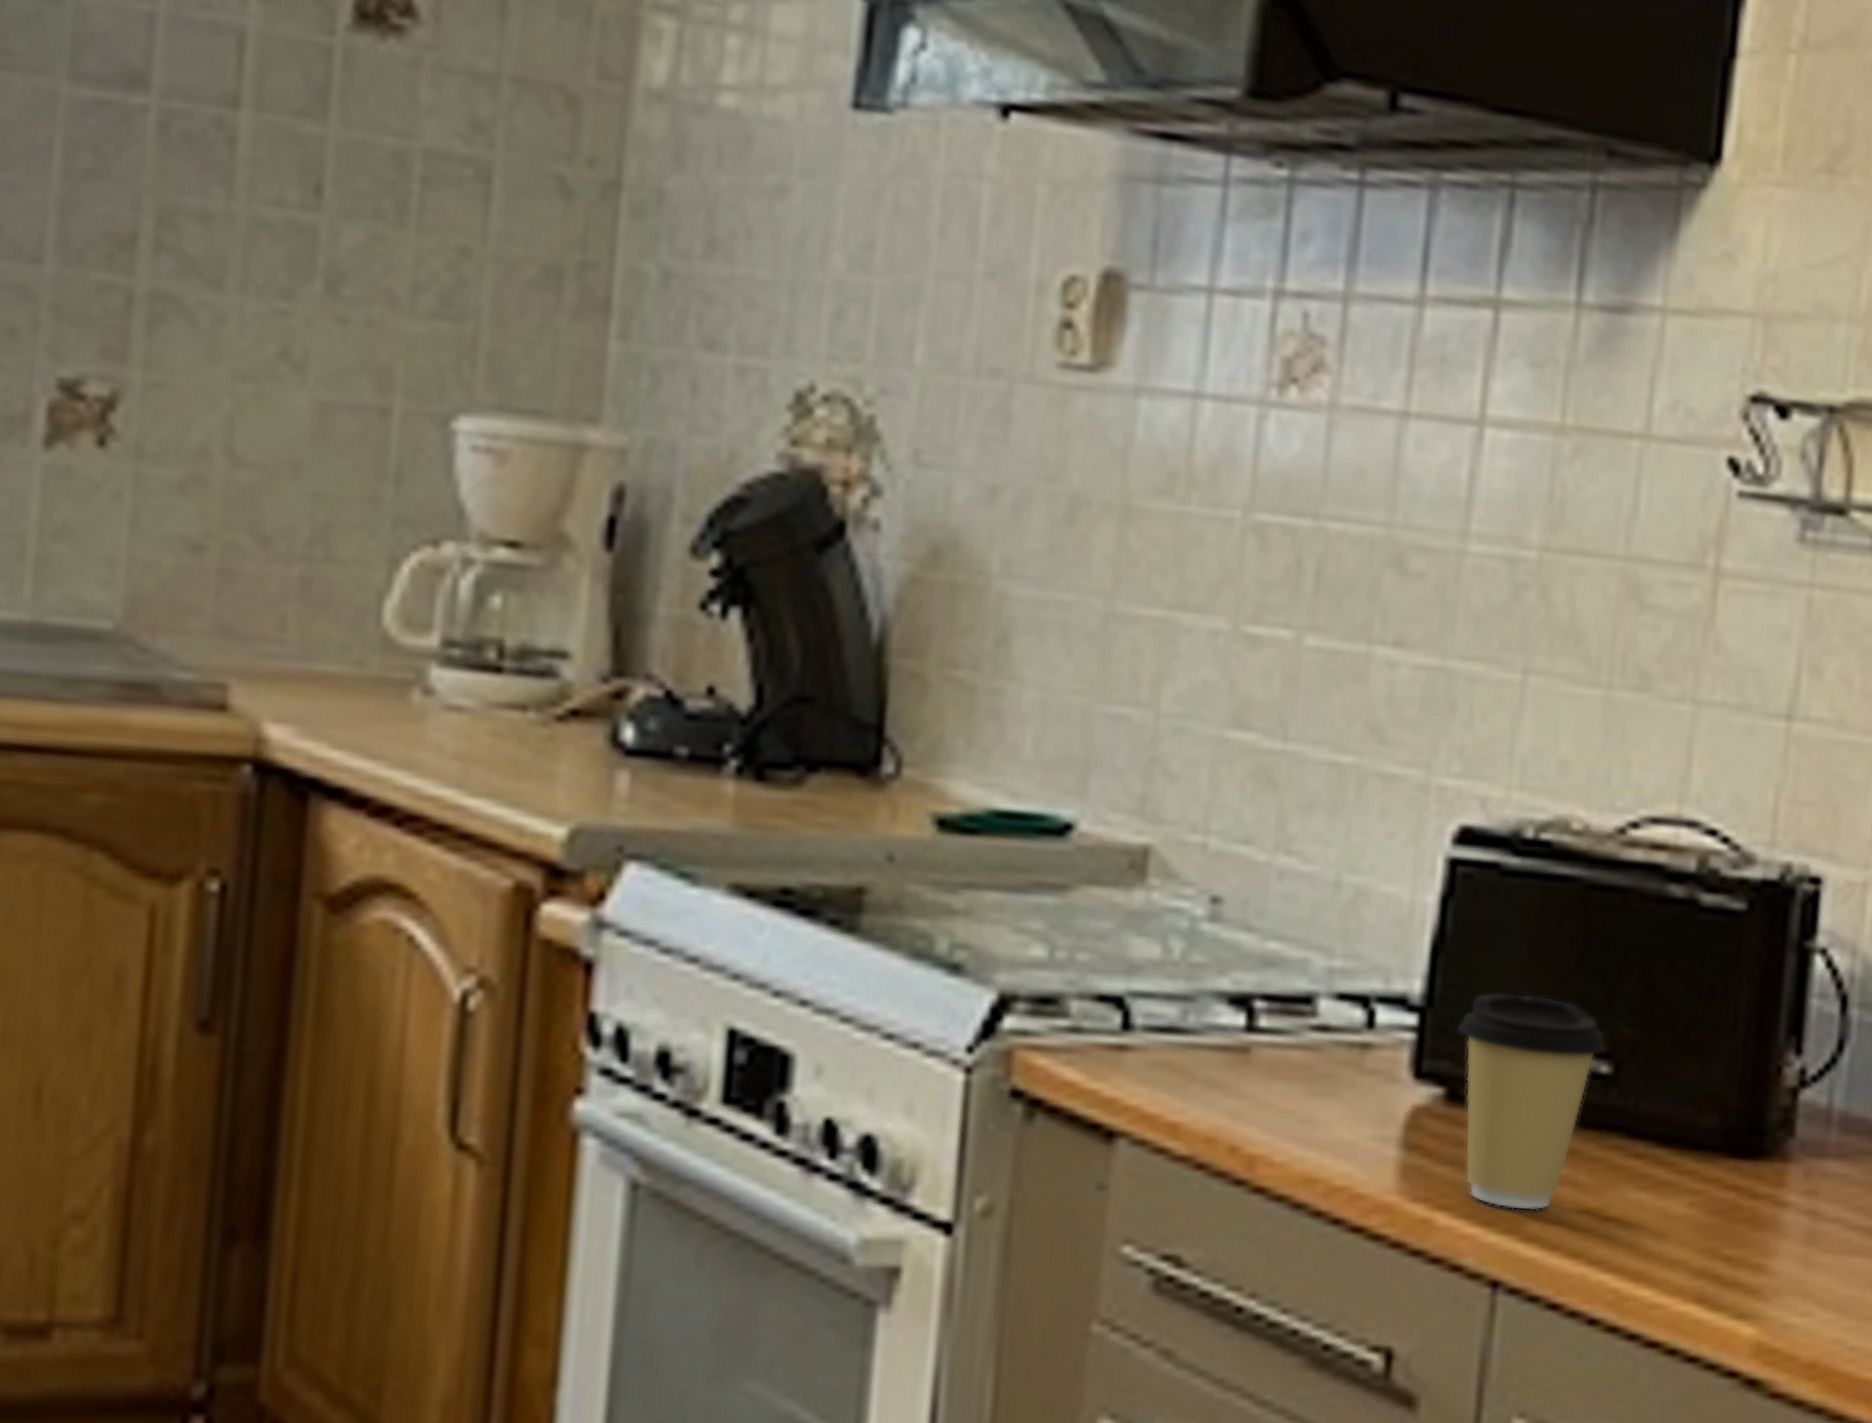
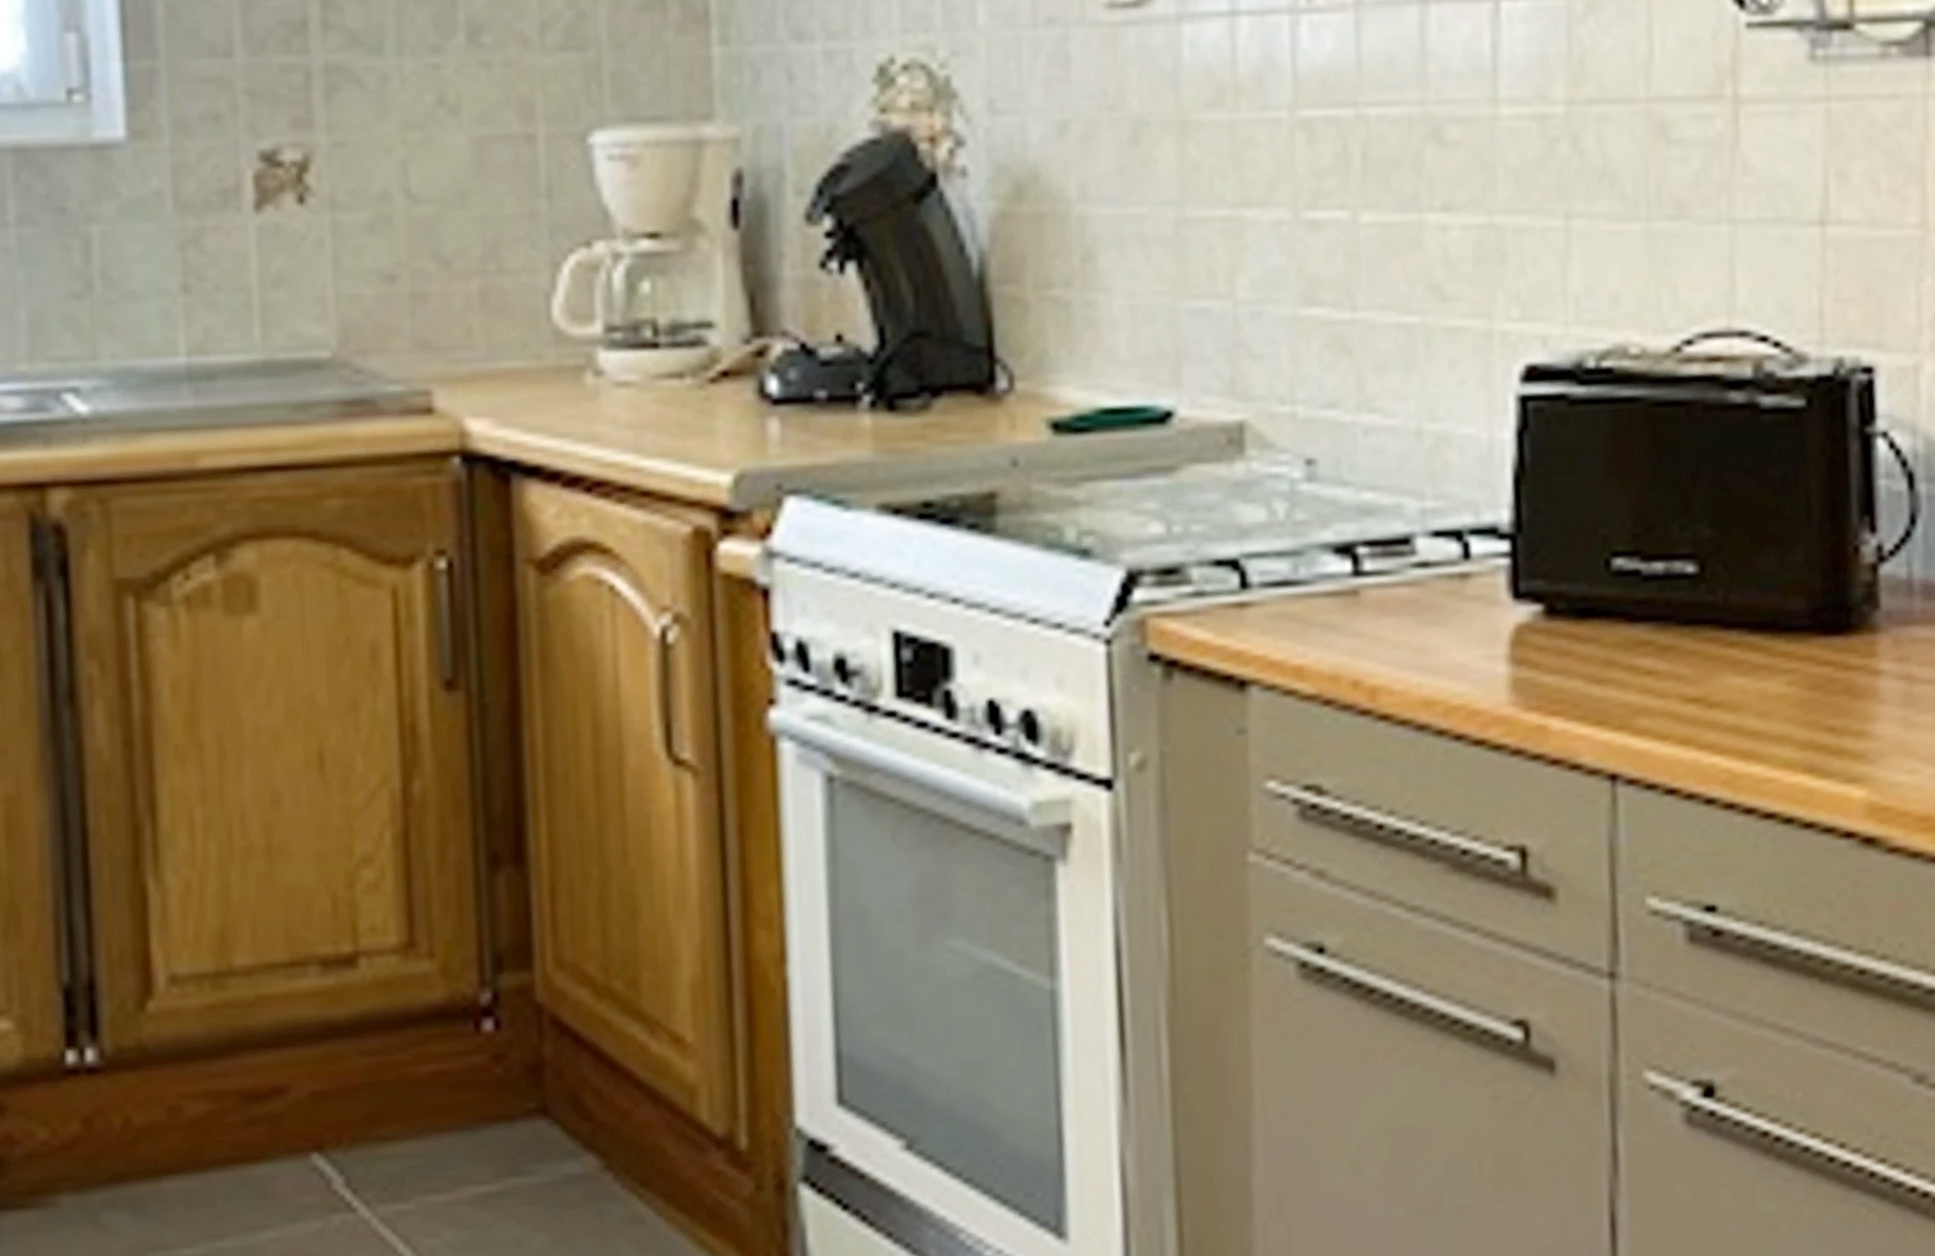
coffee cup: present [1456,992,1607,1212] -> none [1547,509,1690,708]

